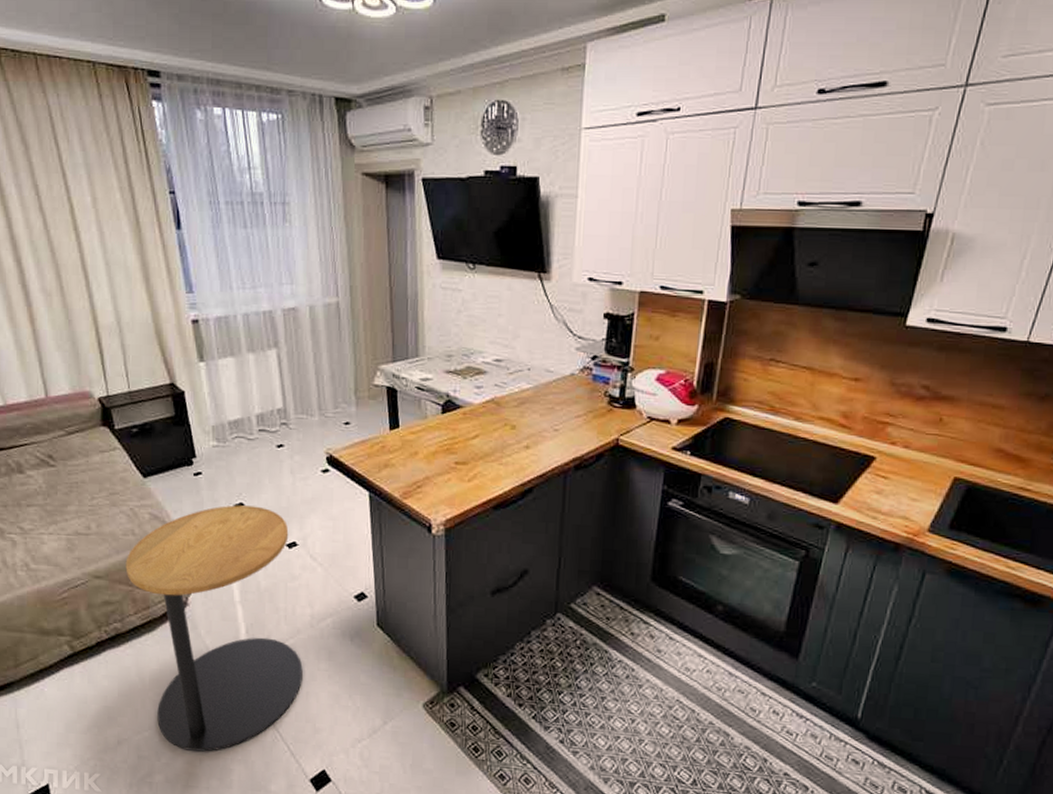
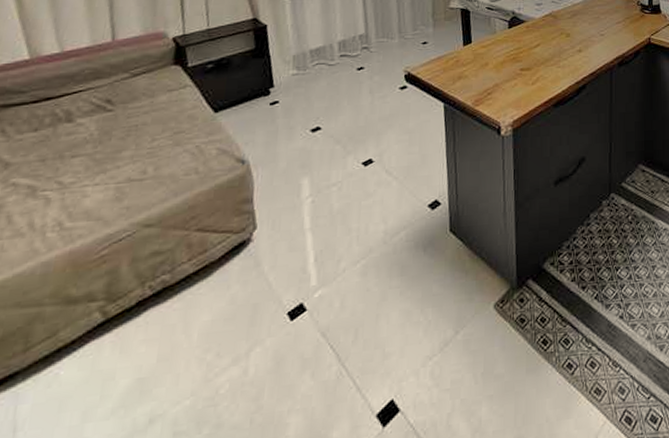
side table: present [125,505,303,752] -> none [183,128,374,412]

